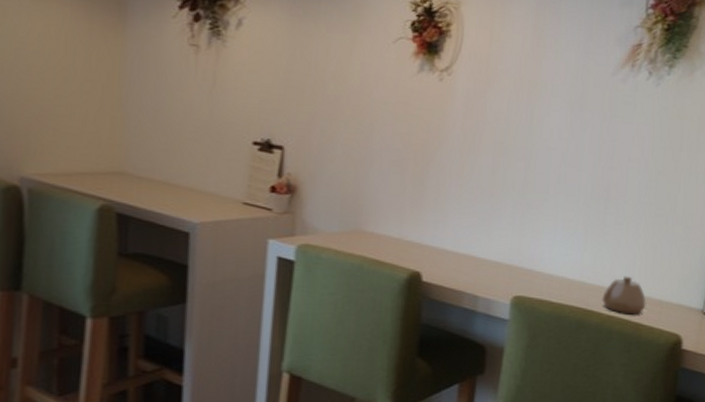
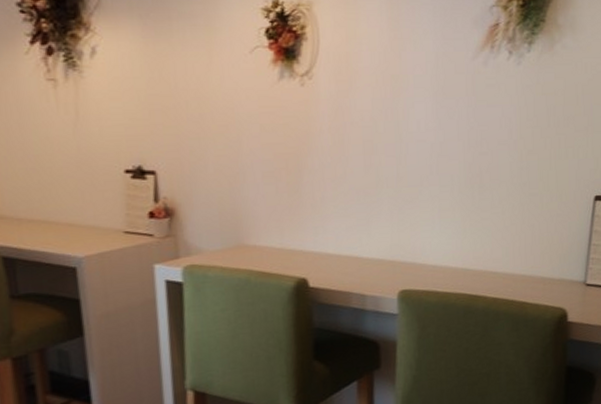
sugar bowl: present [602,275,646,315] -> none [486,257,529,295]

